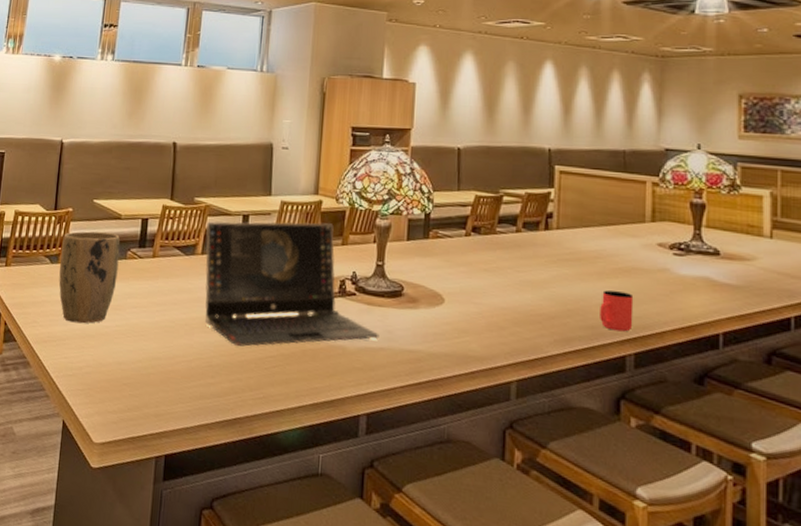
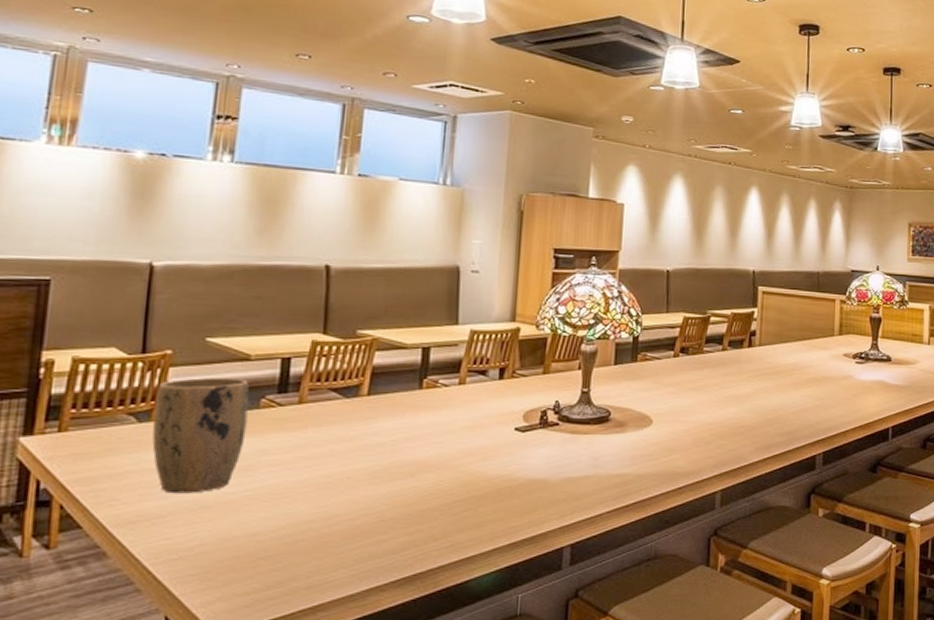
laptop computer: present [205,221,379,347] -> none [373,351,585,494]
cup: present [600,290,634,332] -> none [795,399,823,434]

